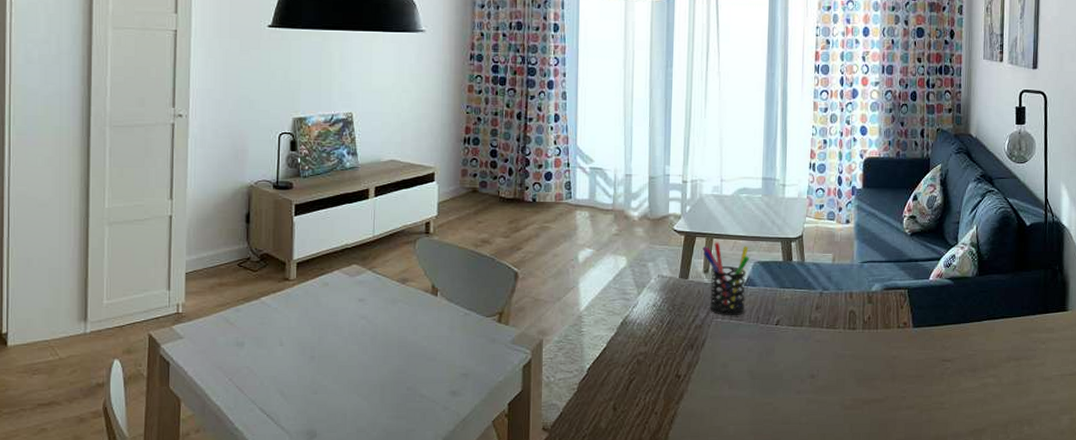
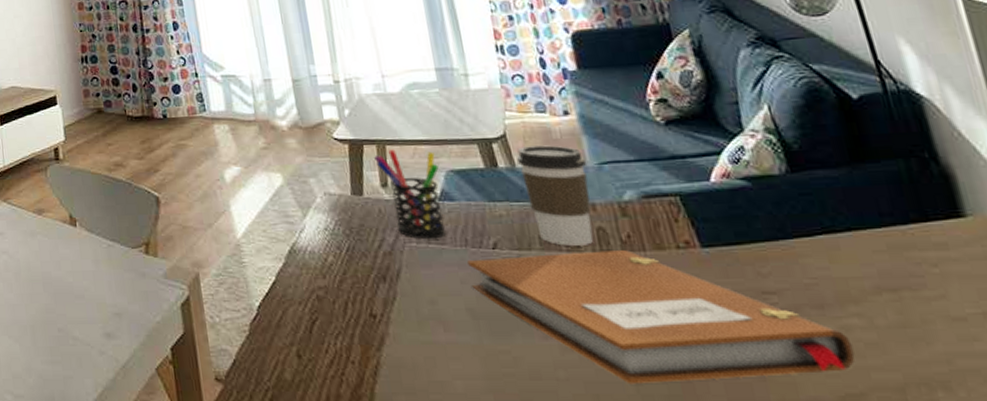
notebook: none [755,328,986,426] -> present [467,250,855,385]
coffee cup: none [807,246,853,324] -> present [517,145,594,246]

